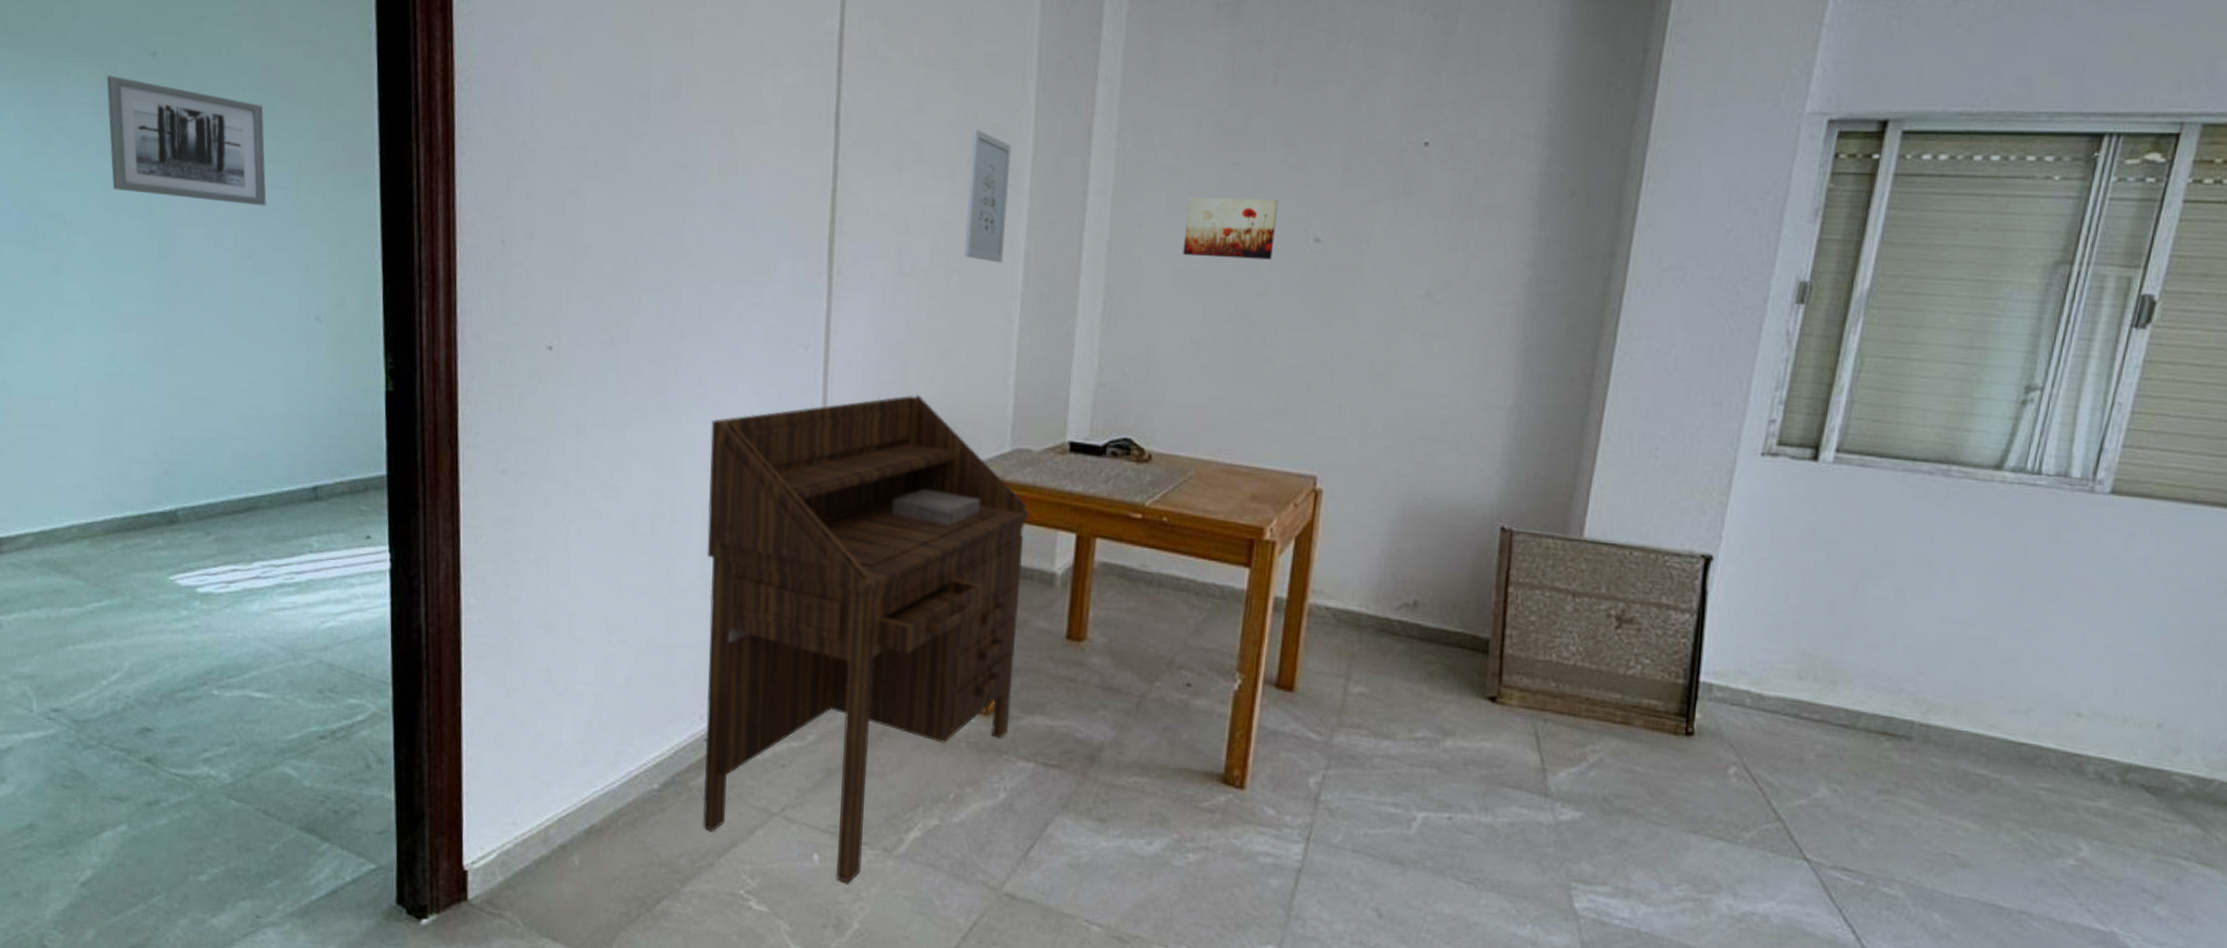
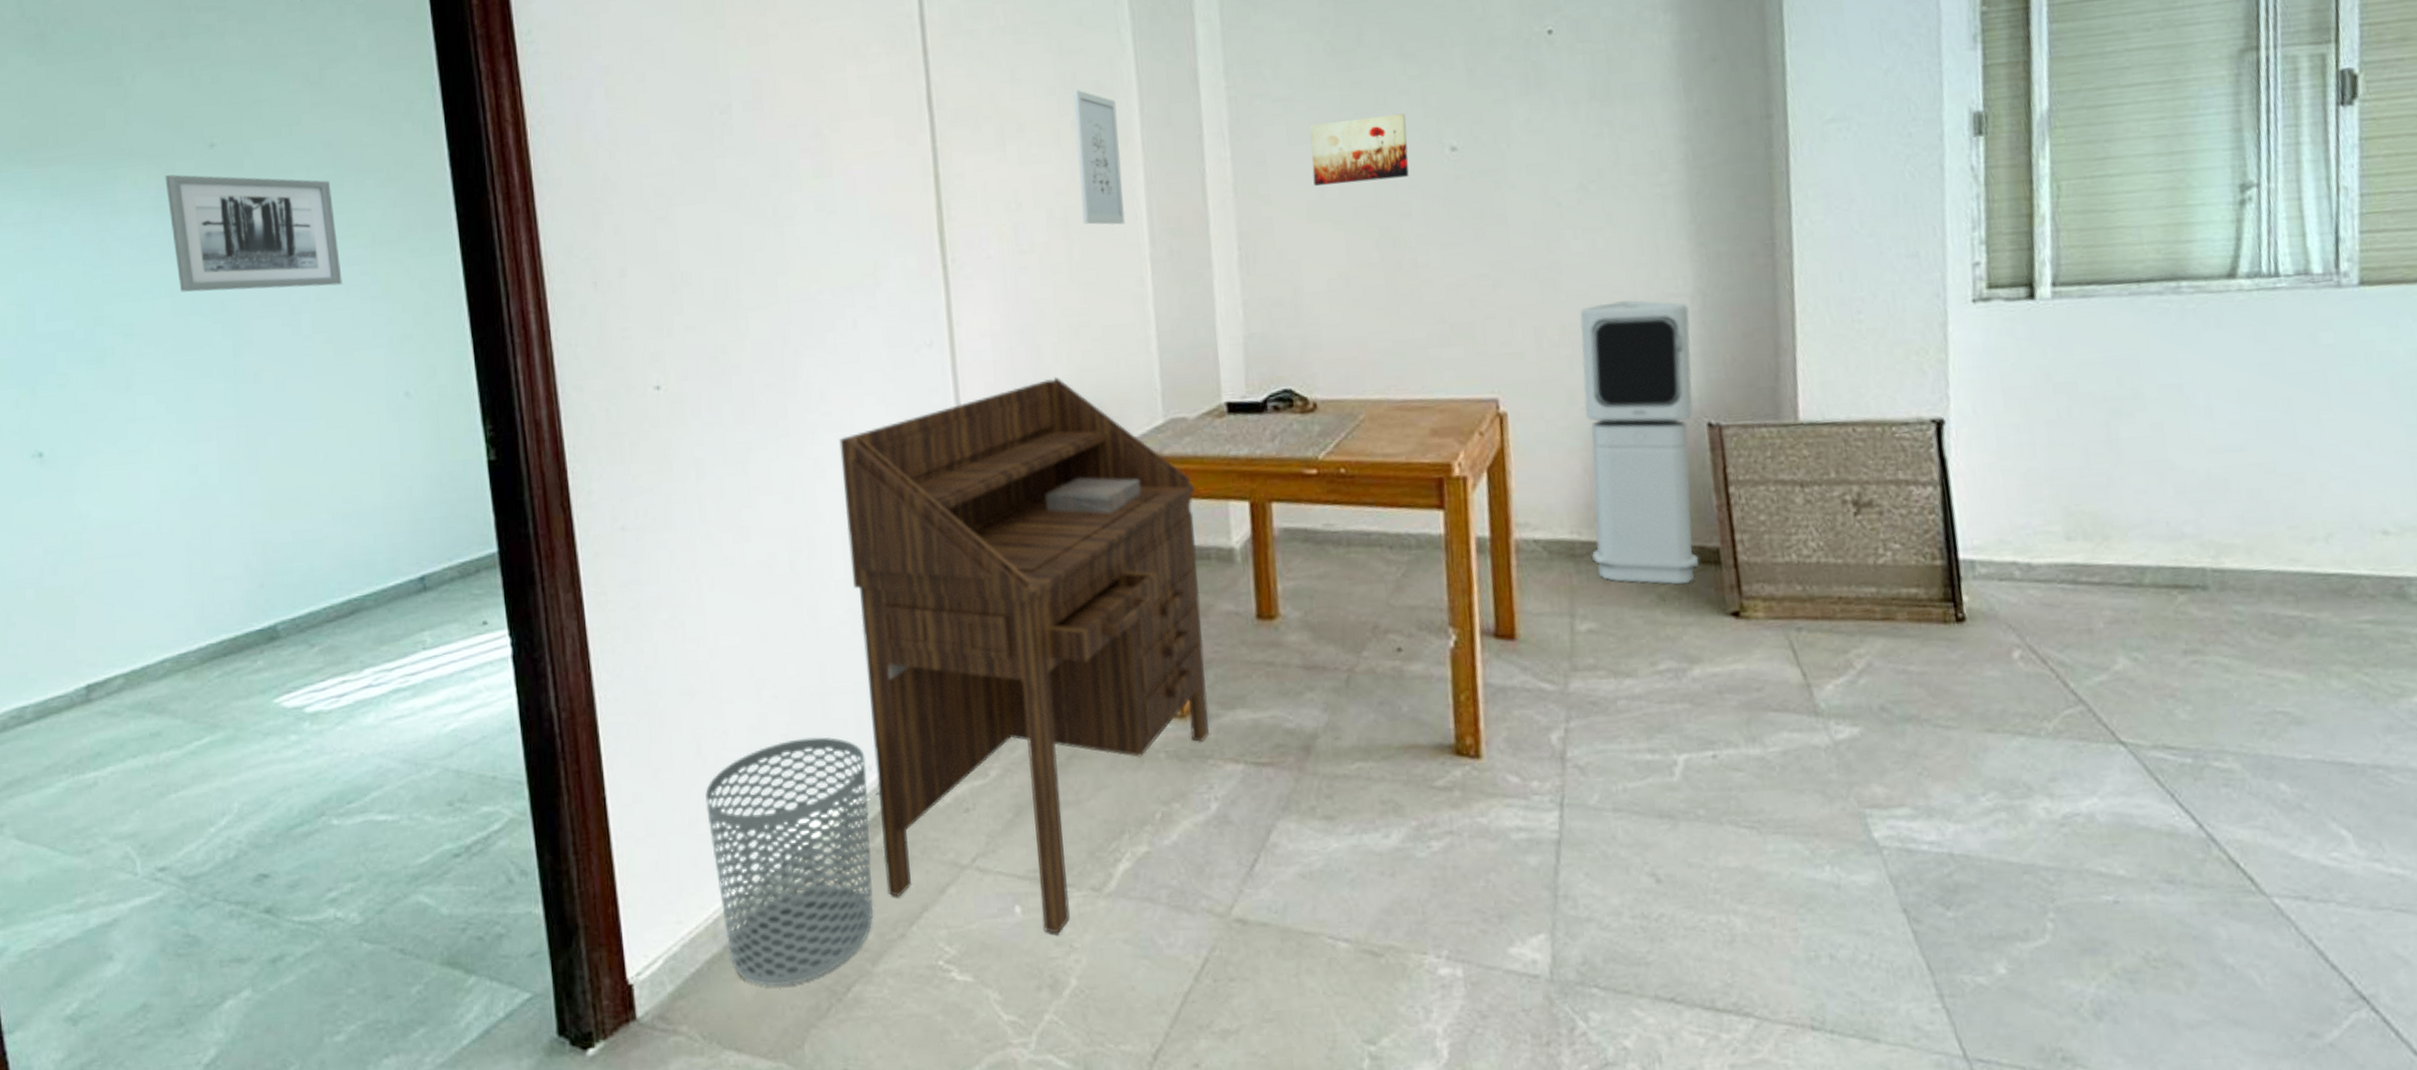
waste bin: none [550,682,698,892] -> present [705,736,874,987]
air purifier: none [1375,404,1504,666] -> present [1580,300,1699,585]

